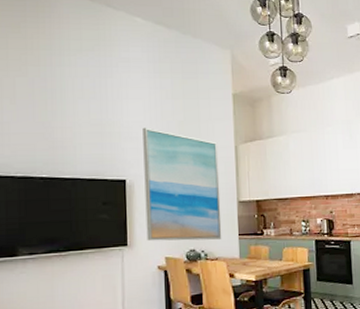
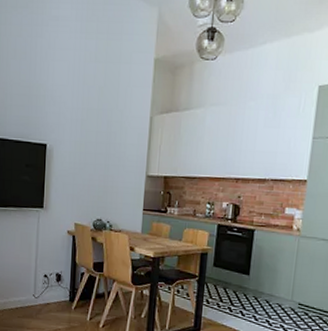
wall art: present [143,127,222,242] -> none [60,91,134,213]

